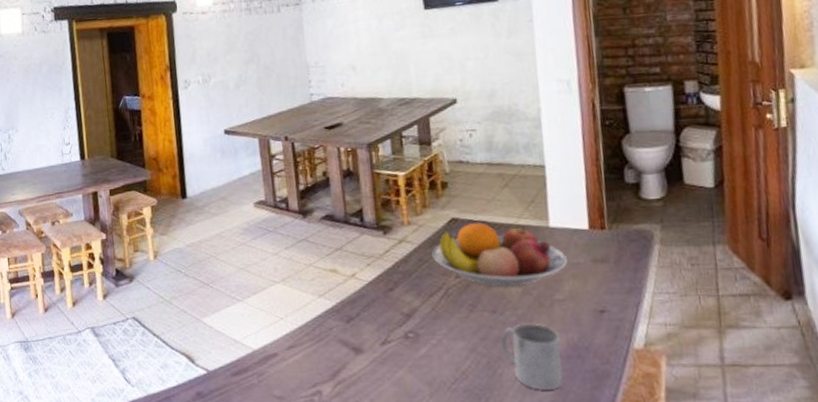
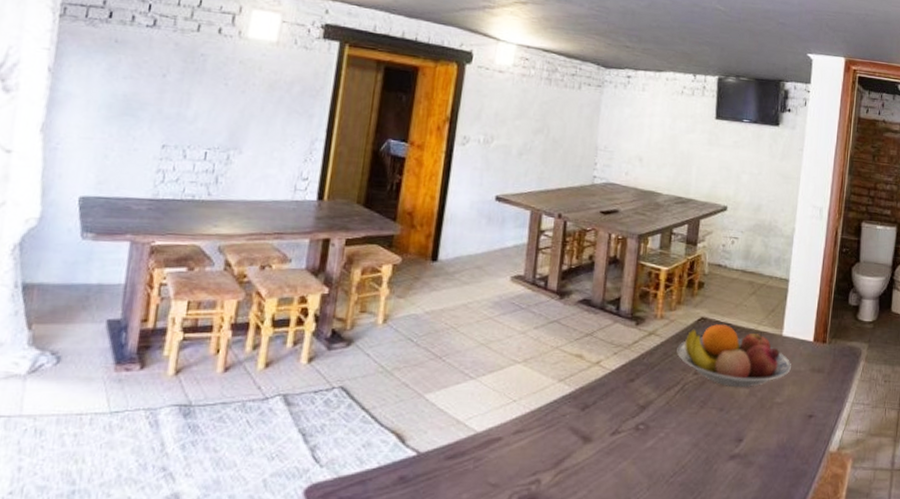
mug: present [501,323,564,391] -> none [721,422,773,487]

